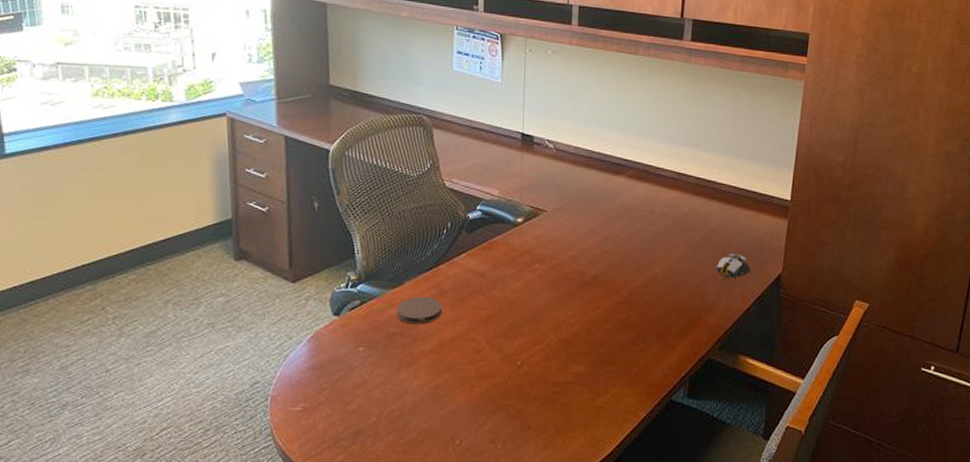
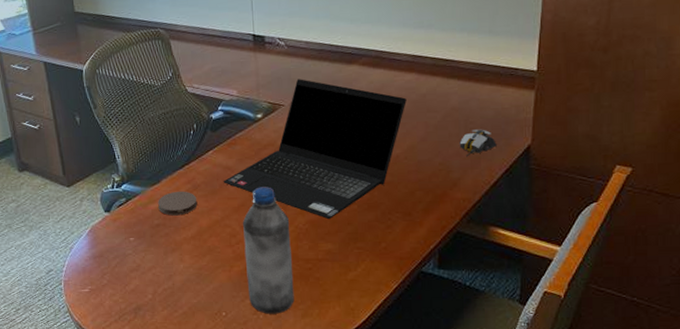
laptop computer: none [473,185,669,339] -> present [223,79,407,220]
water bottle: none [487,298,541,444] -> present [242,187,294,314]

